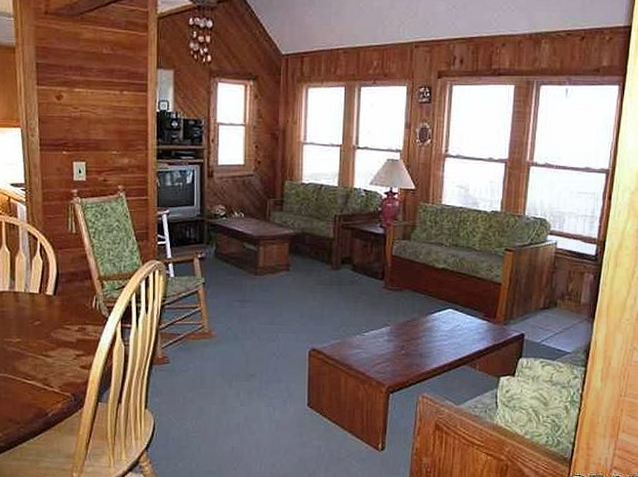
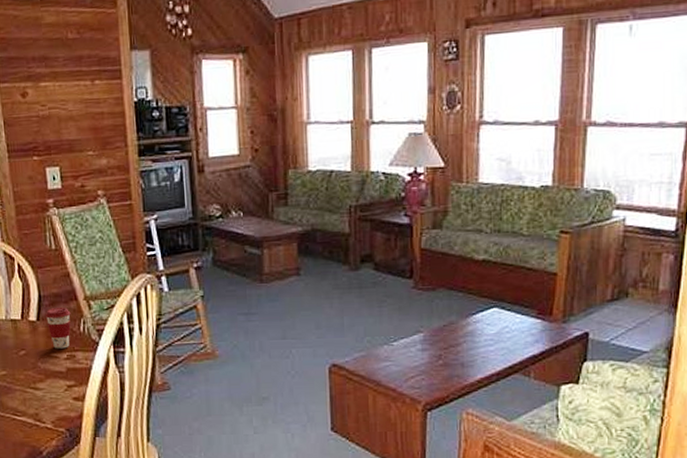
coffee cup: none [61,284,85,322] -> present [45,306,71,349]

